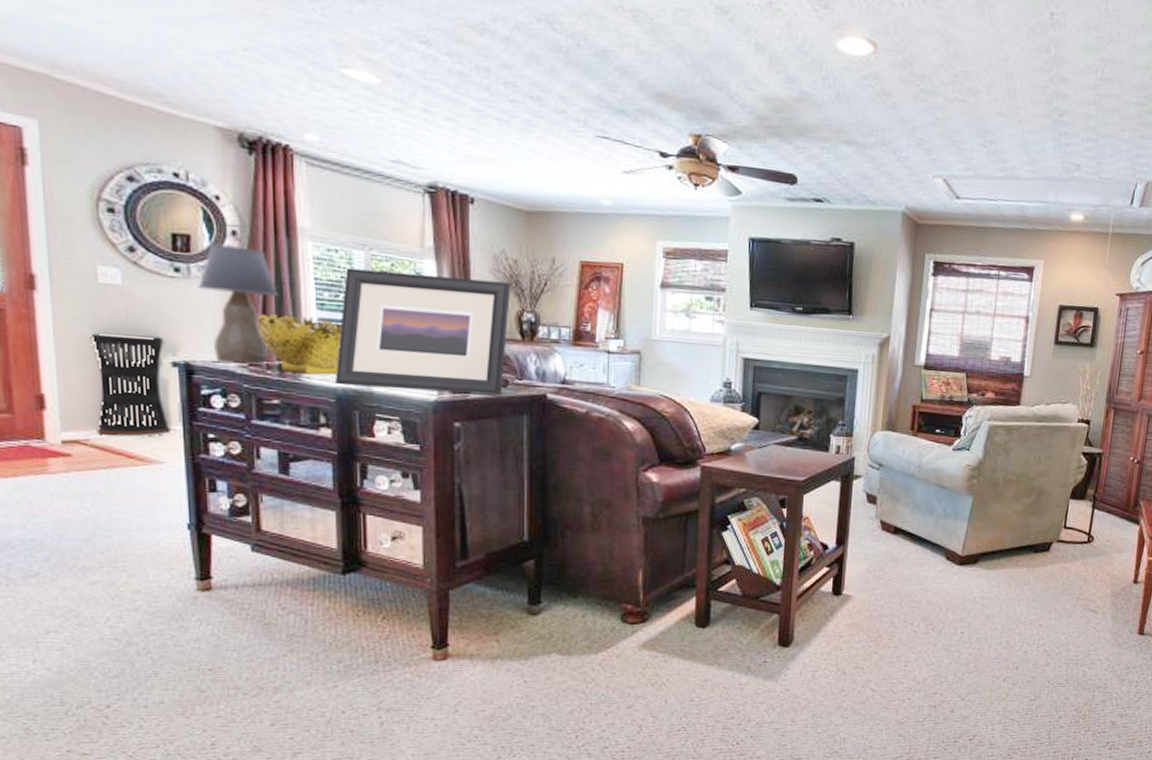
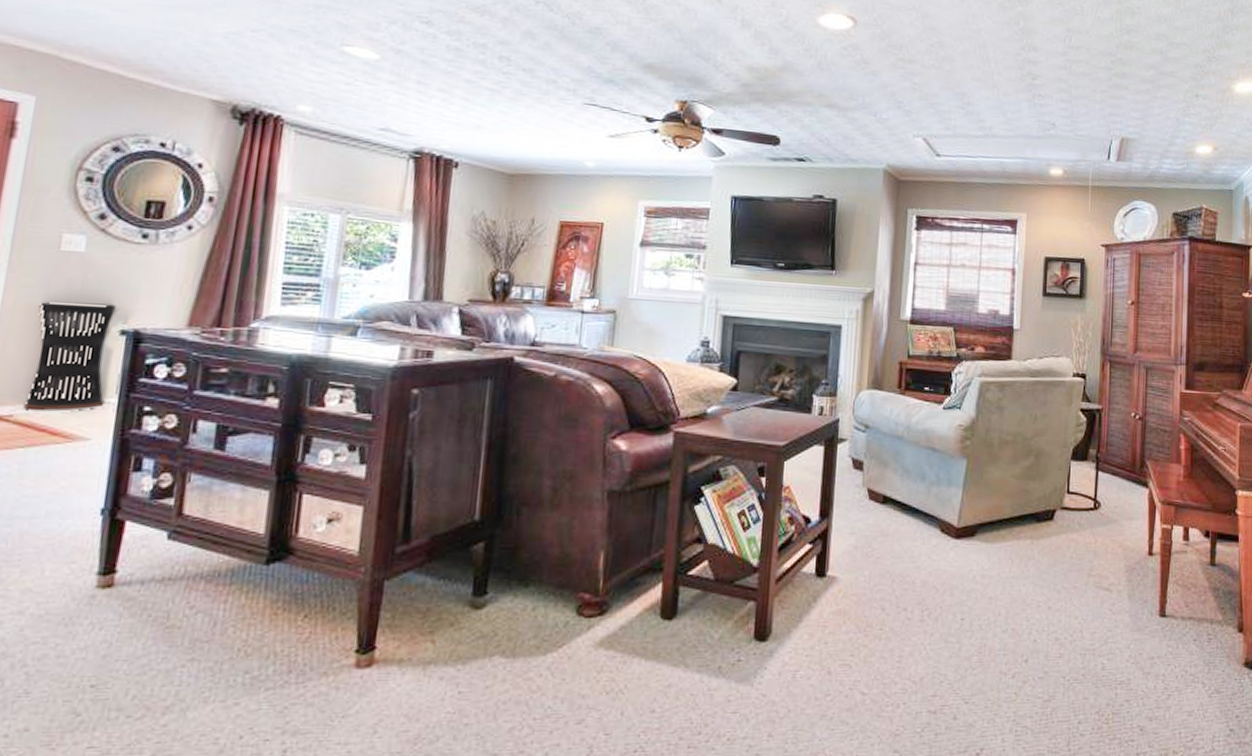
table lamp: present [197,243,278,365] -> none [163,209,245,332]
decorative bowl: present [256,313,342,376] -> none [218,278,307,341]
picture frame: present [334,268,511,395] -> none [290,231,487,358]

